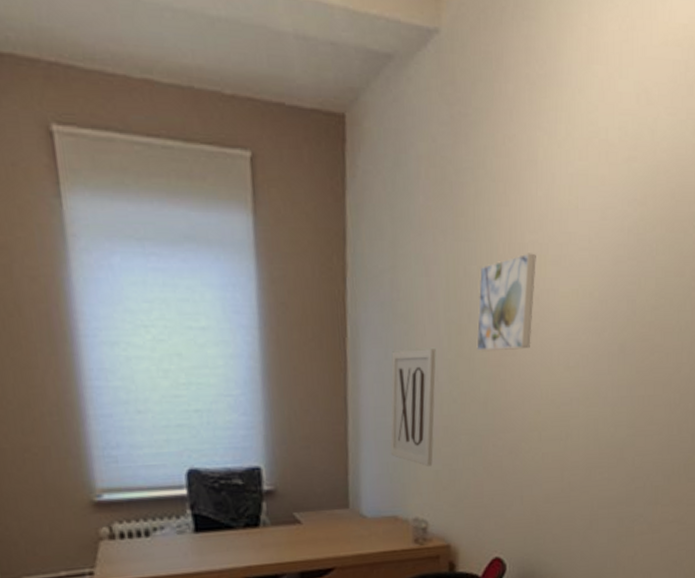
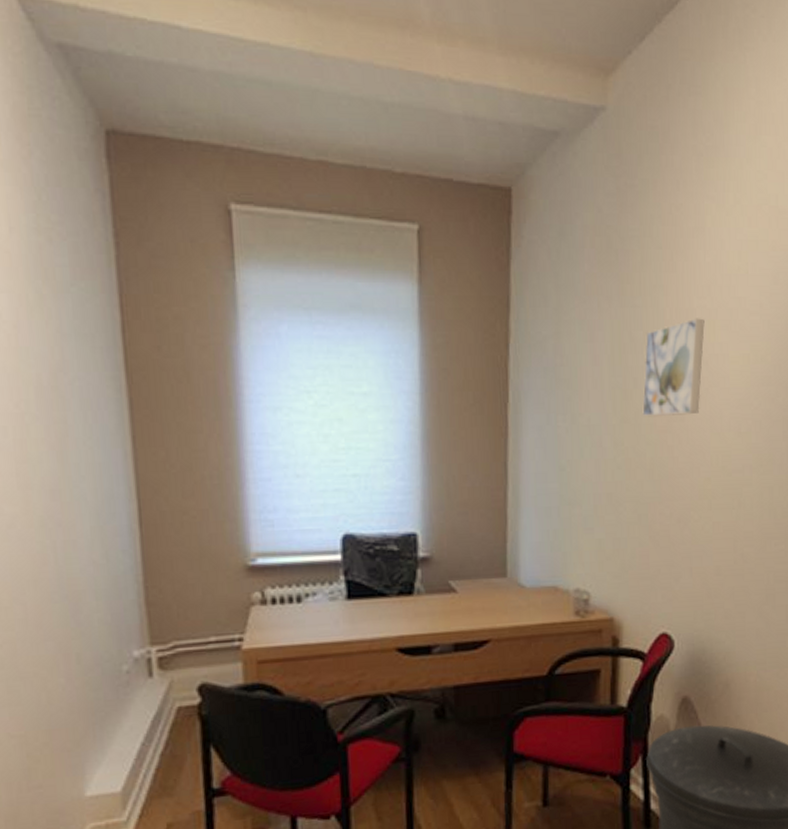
wall art: present [390,349,436,466] -> none [551,414,600,535]

